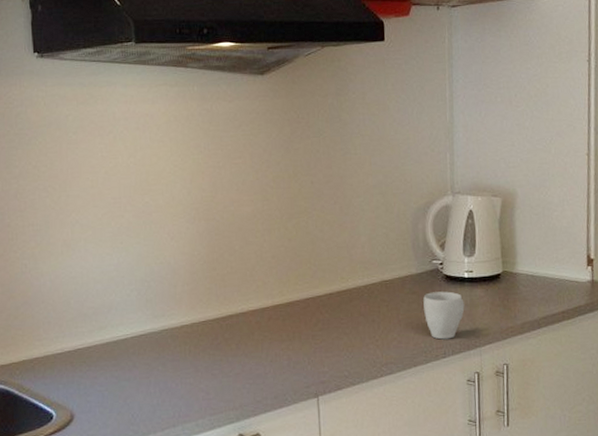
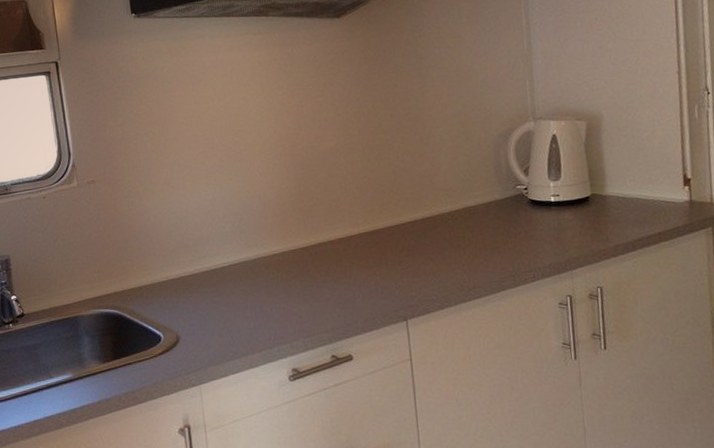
mug: present [423,291,465,340] -> none [509,216,553,264]

